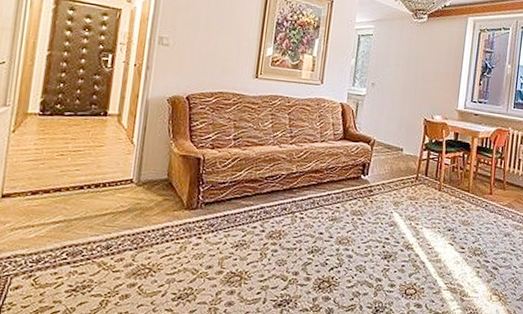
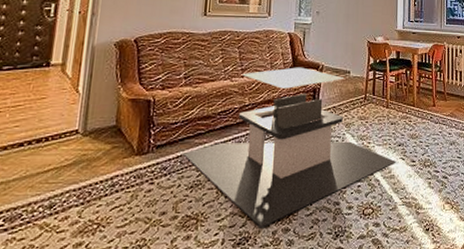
coffee table: none [230,139,443,294] -> present [183,67,395,229]

